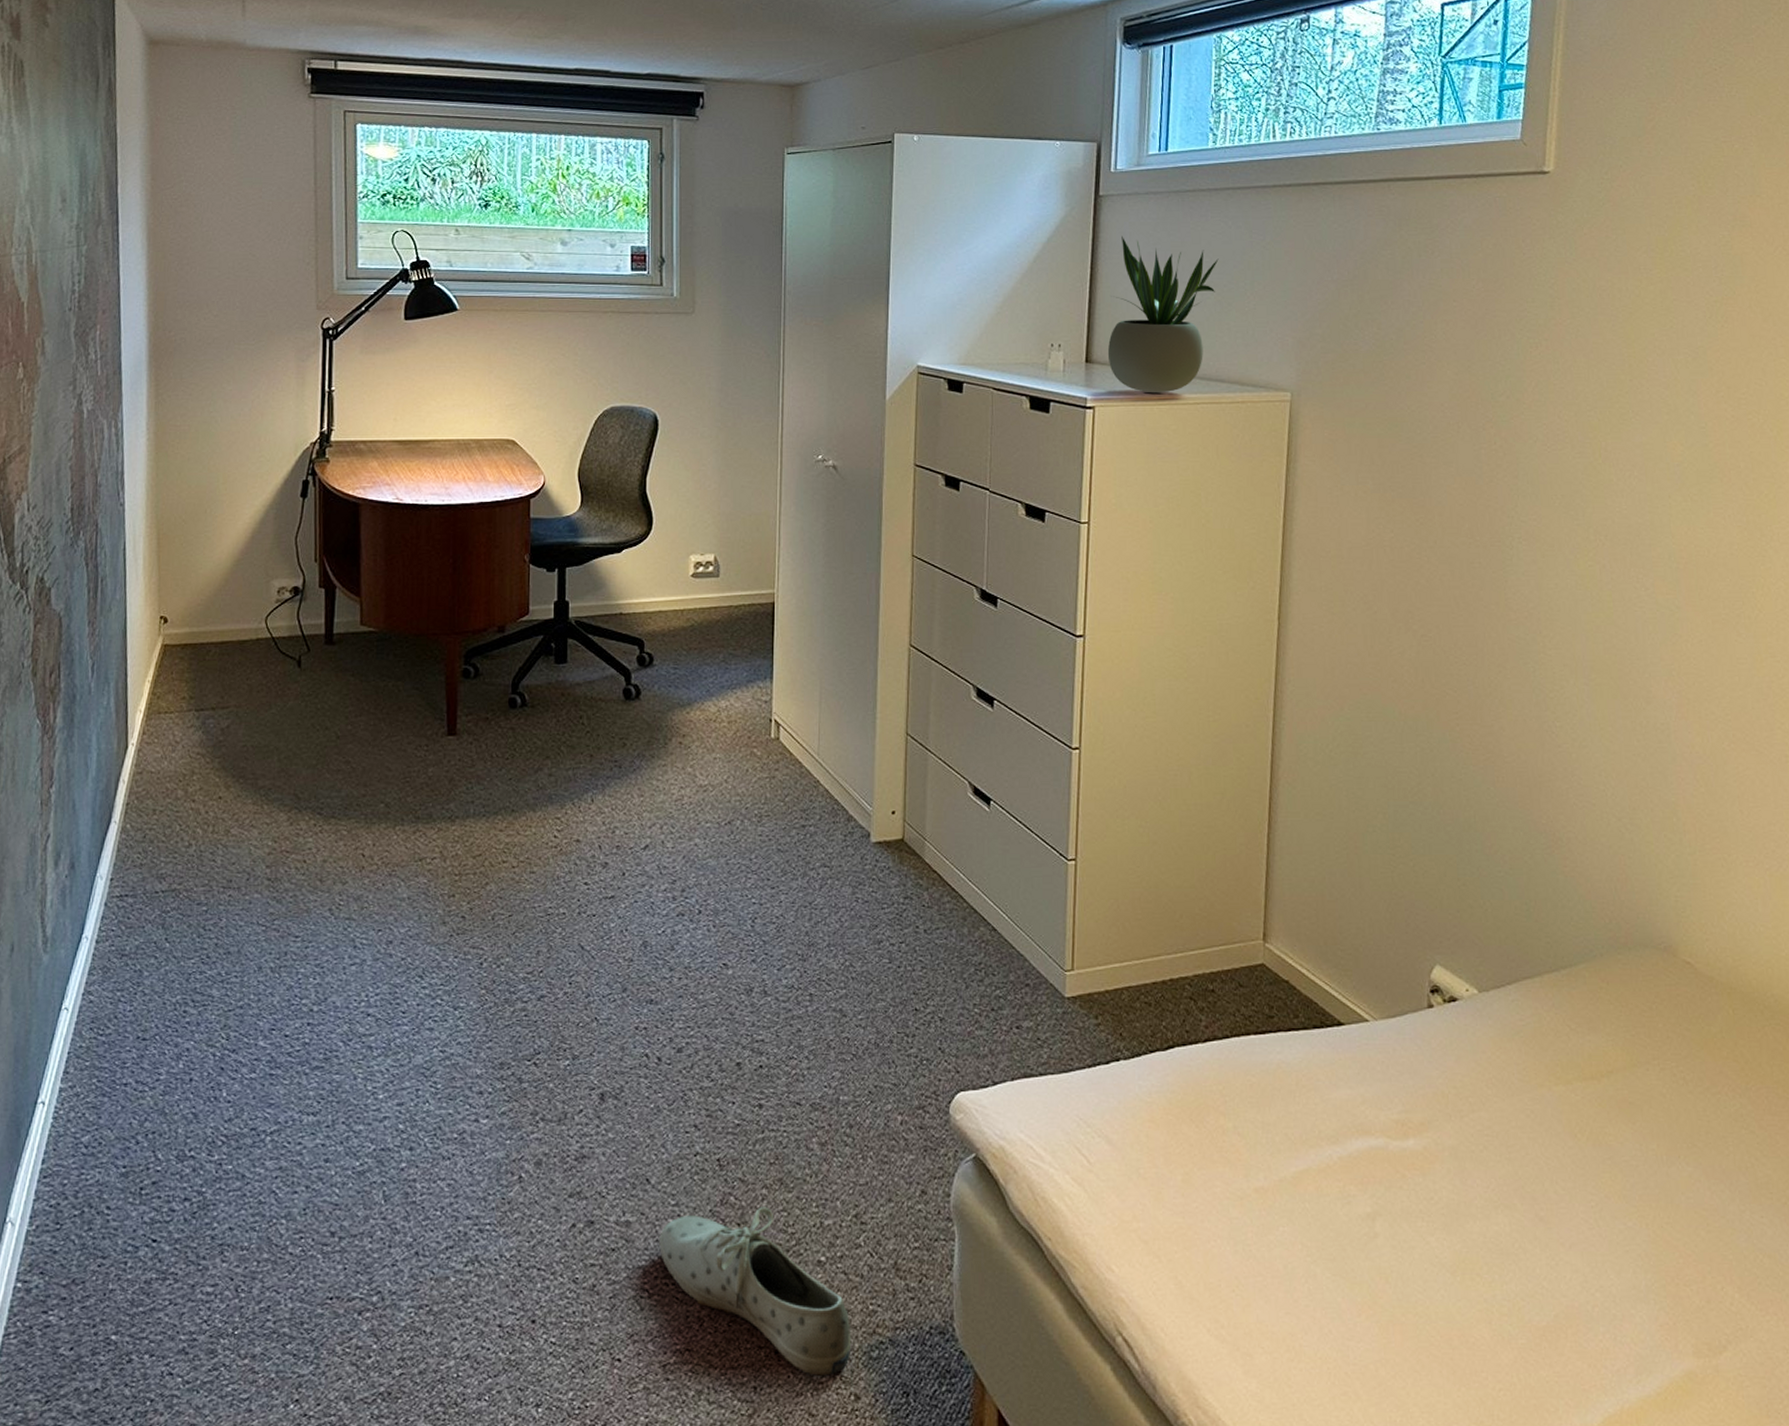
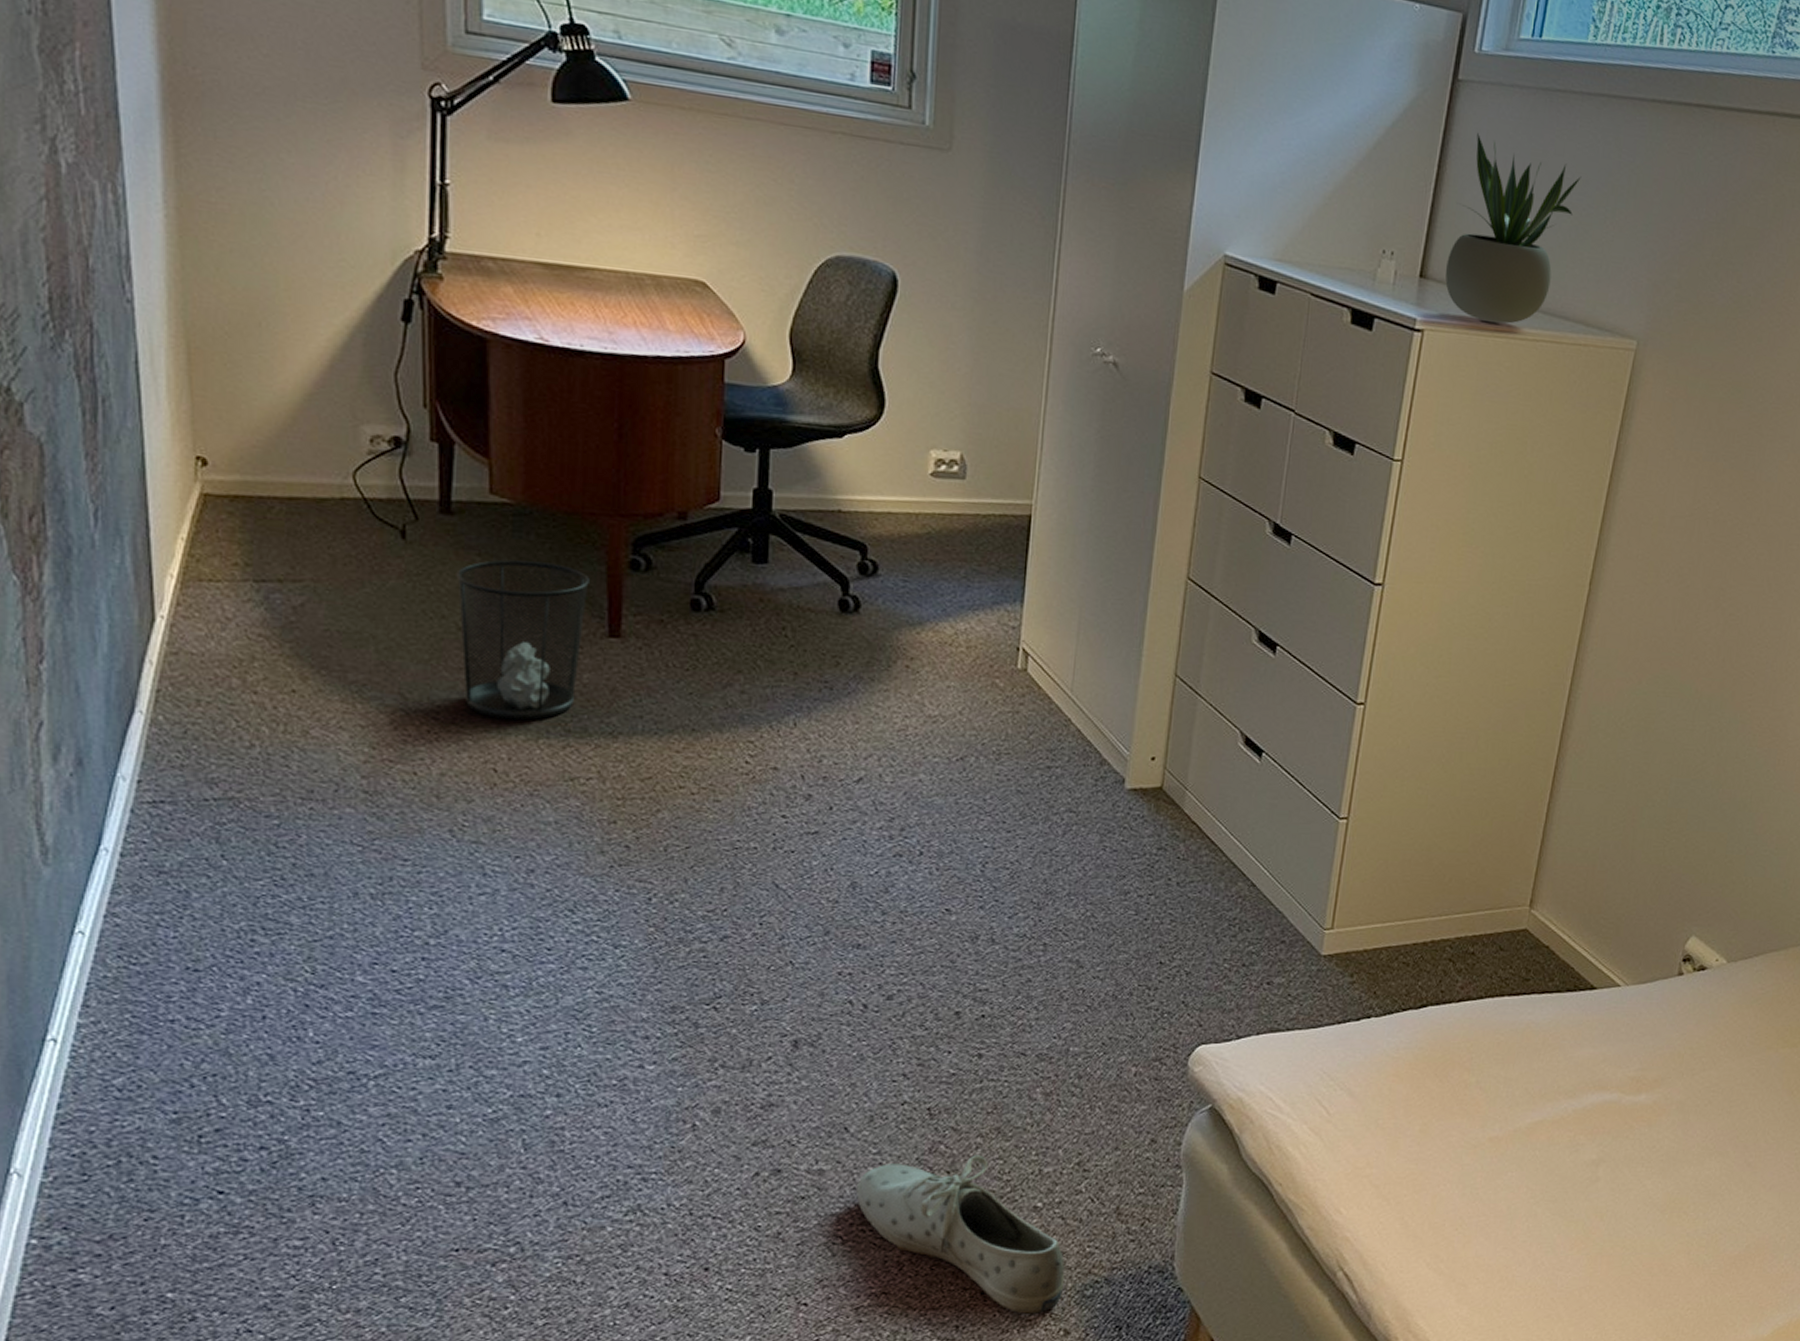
waste bin: none [336,677,433,811] -> present [456,559,590,720]

